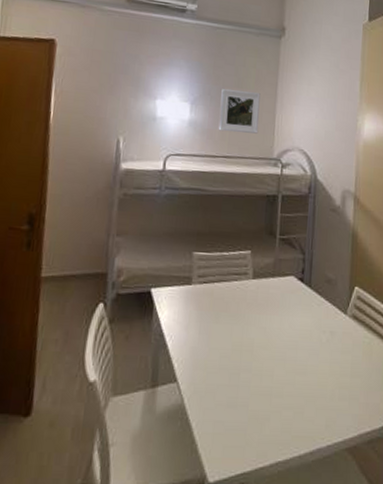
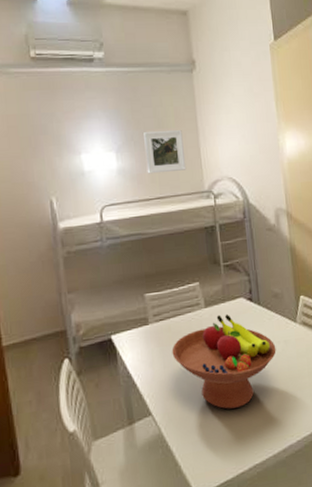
fruit bowl: none [210,289,321,394] -> present [172,313,276,409]

